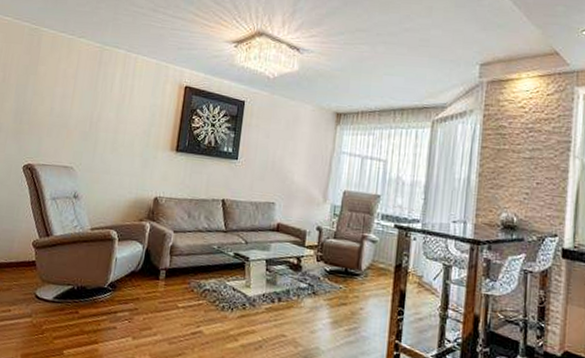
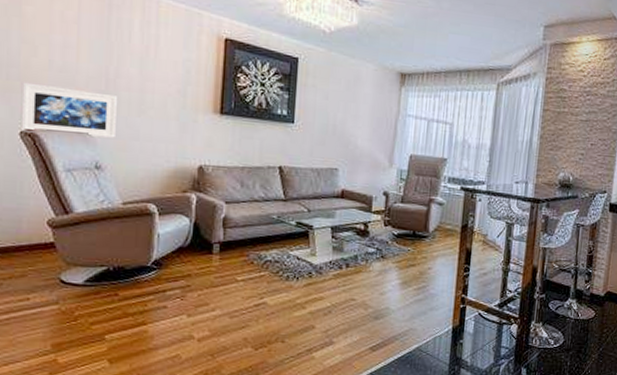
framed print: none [24,125,97,172] -> present [20,82,117,138]

